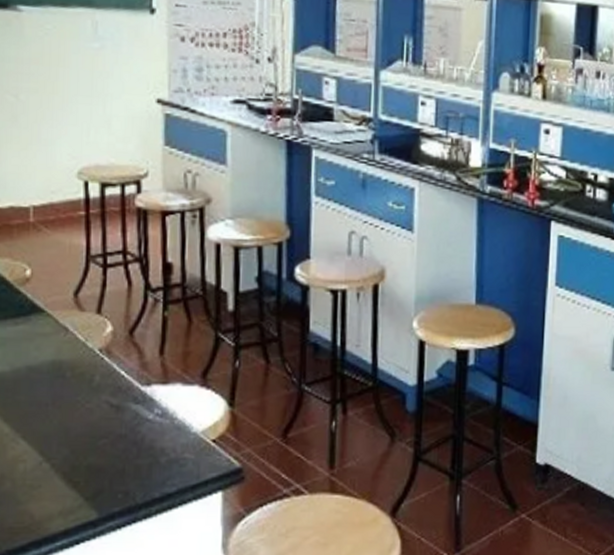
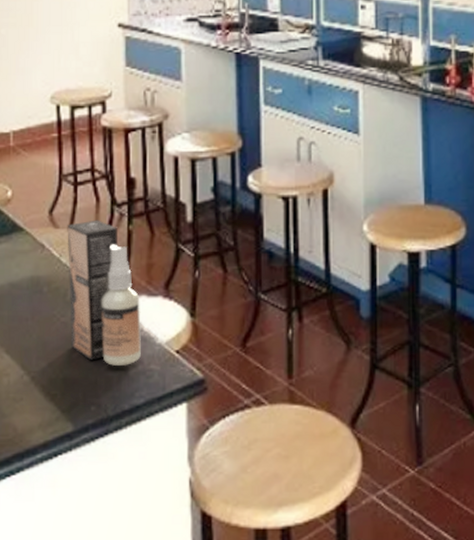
spray bottle: none [94,304,175,454] -> present [67,220,141,366]

